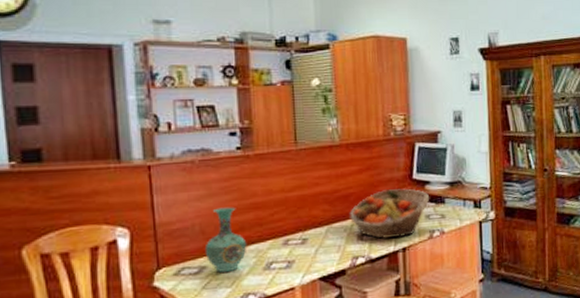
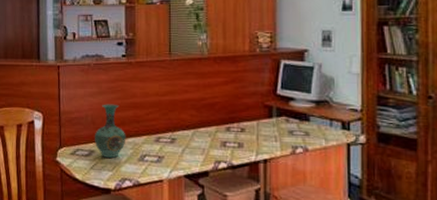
fruit basket: present [350,188,429,238] -> none [214,102,293,149]

